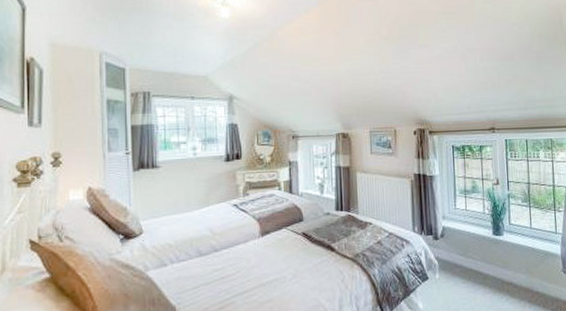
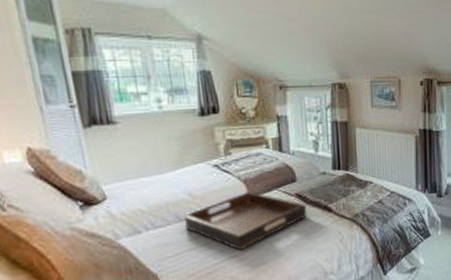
serving tray: none [204,229,312,287] -> present [184,191,308,251]

